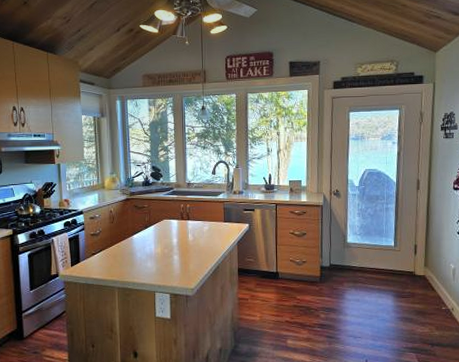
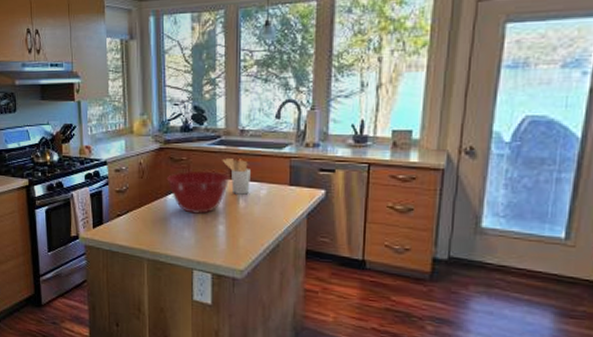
mixing bowl: none [132,214,181,249] -> present [166,170,230,215]
utensil holder: none [174,204,196,231] -> present [222,158,251,195]

